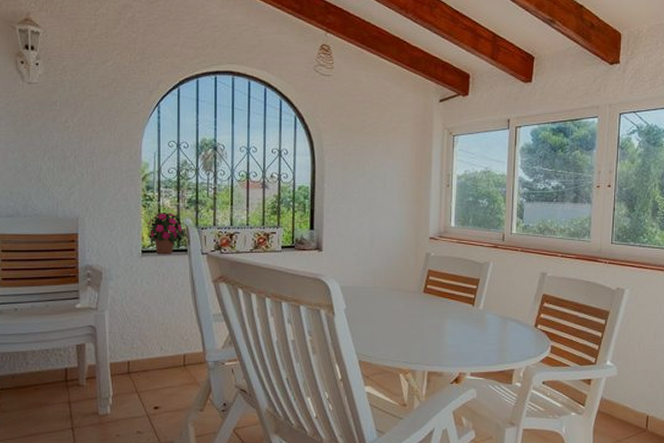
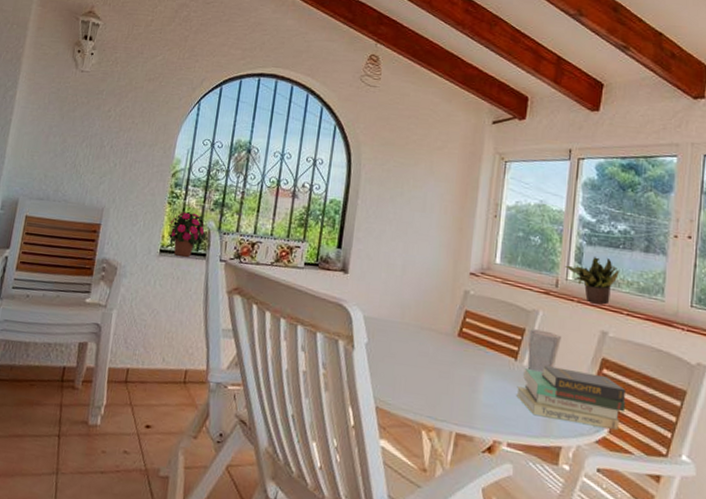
books: none [475,307,563,350] -> present [516,365,626,431]
cup: none [482,278,509,313] -> present [527,329,561,373]
potted plant: none [508,211,553,252] -> present [564,257,619,305]

